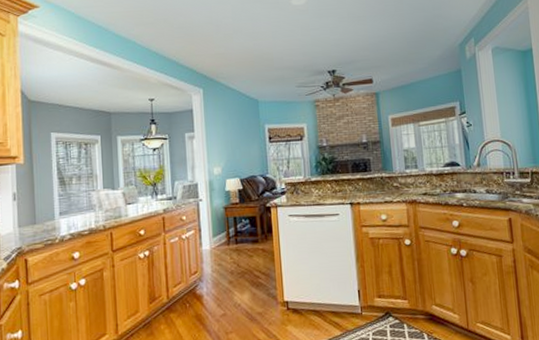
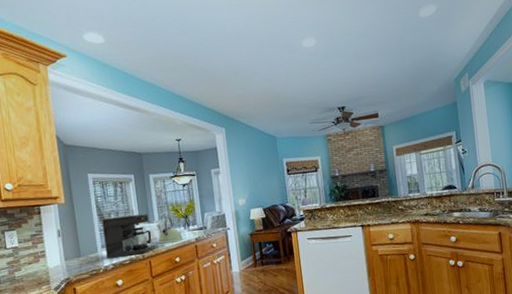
coffee maker: none [62,179,119,228] -> present [102,213,156,259]
kettle: none [122,181,150,215] -> present [158,215,183,245]

